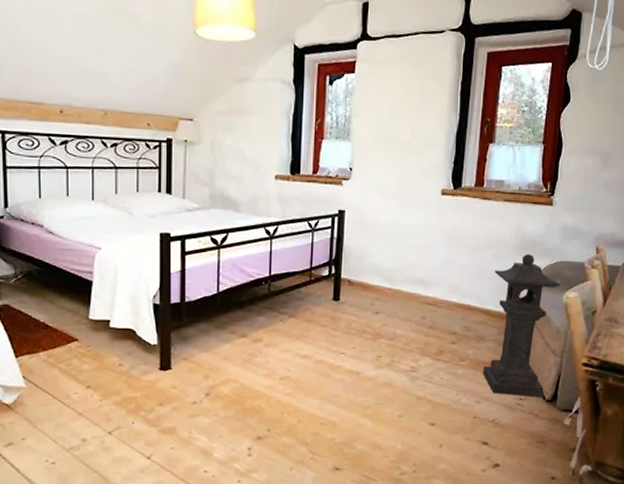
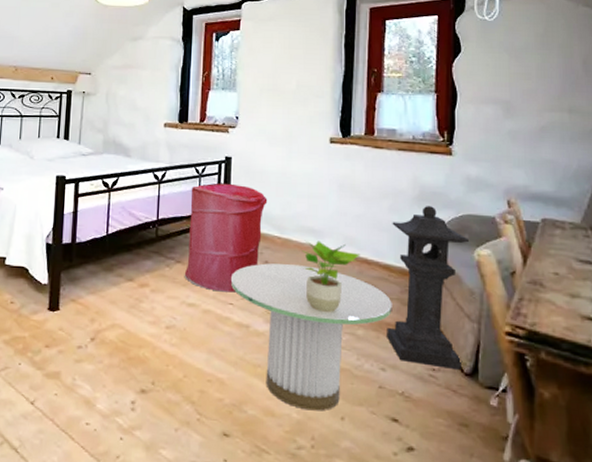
laundry hamper: none [297,237,380,343] -> present [184,183,268,293]
side table: none [342,314,490,442] -> present [230,263,392,411]
potted plant: none [410,290,465,355] -> present [301,241,361,312]

